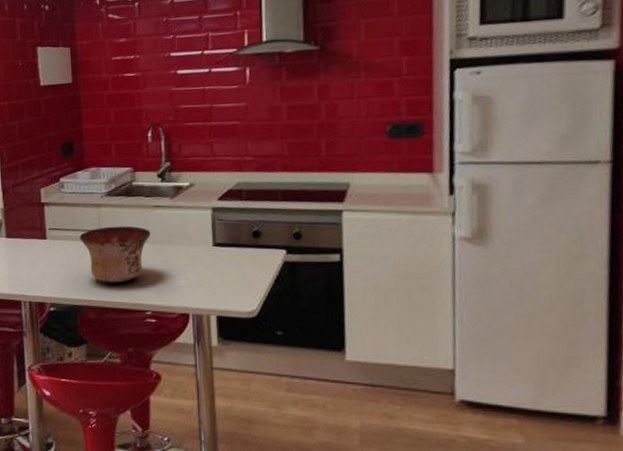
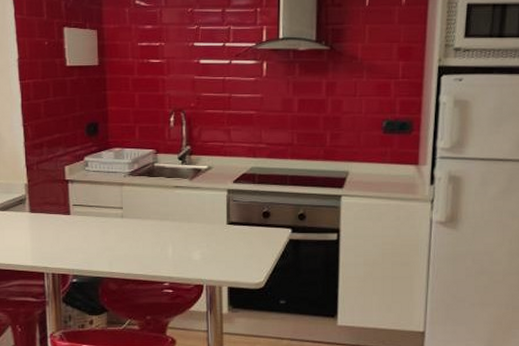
bowl: present [79,226,151,283] -> none [102,204,170,257]

